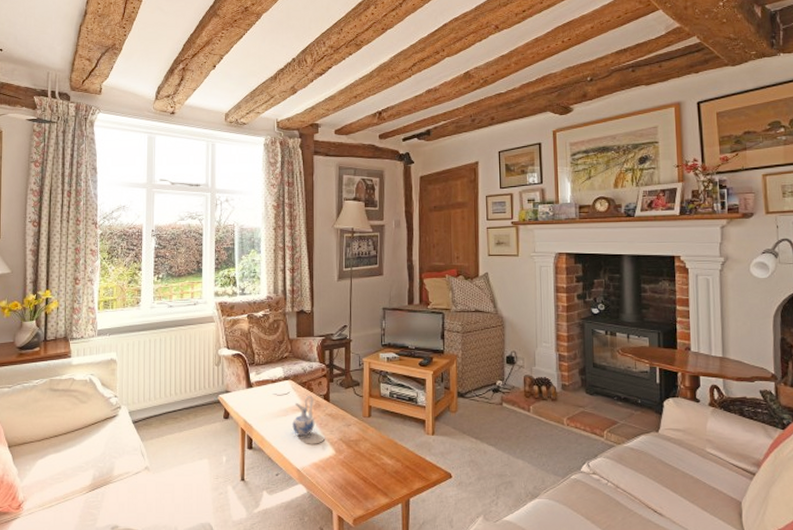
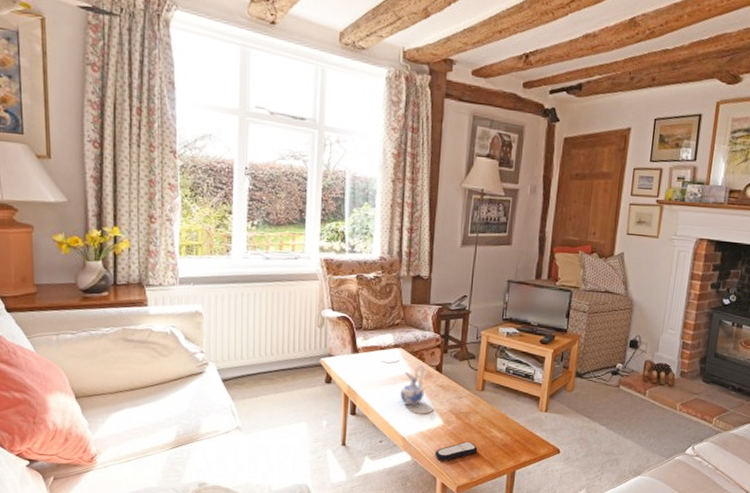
remote control: none [330,470,370,492] -> present [435,441,478,461]

